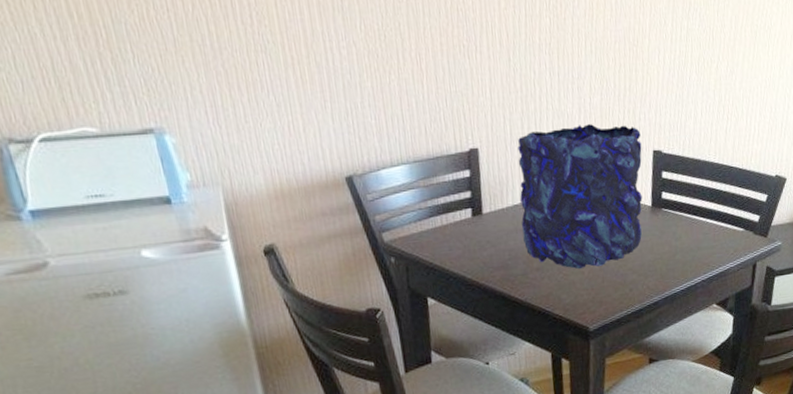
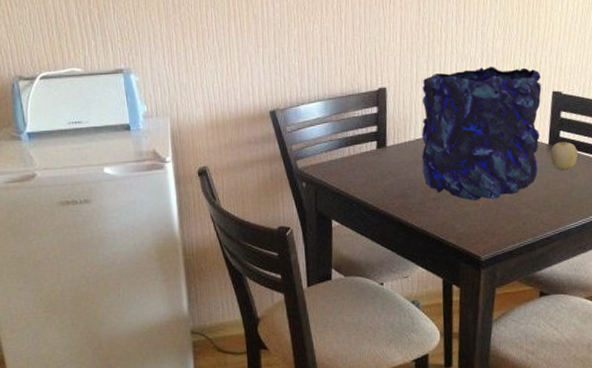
fruit: none [653,203,680,234] -> present [550,141,578,171]

